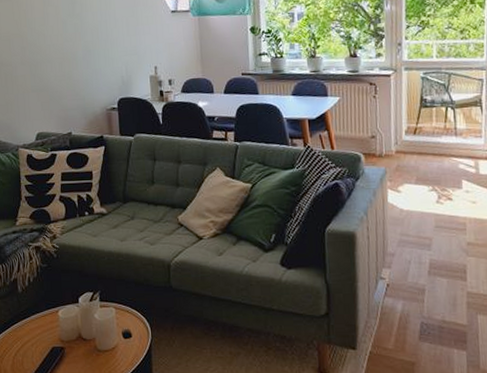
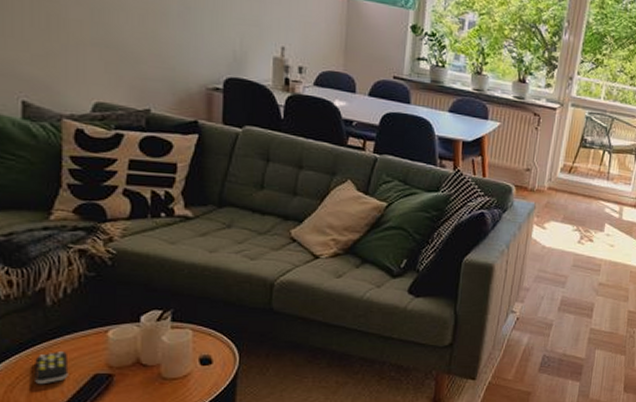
remote control: none [14,329,36,356] -> present [35,352,69,385]

